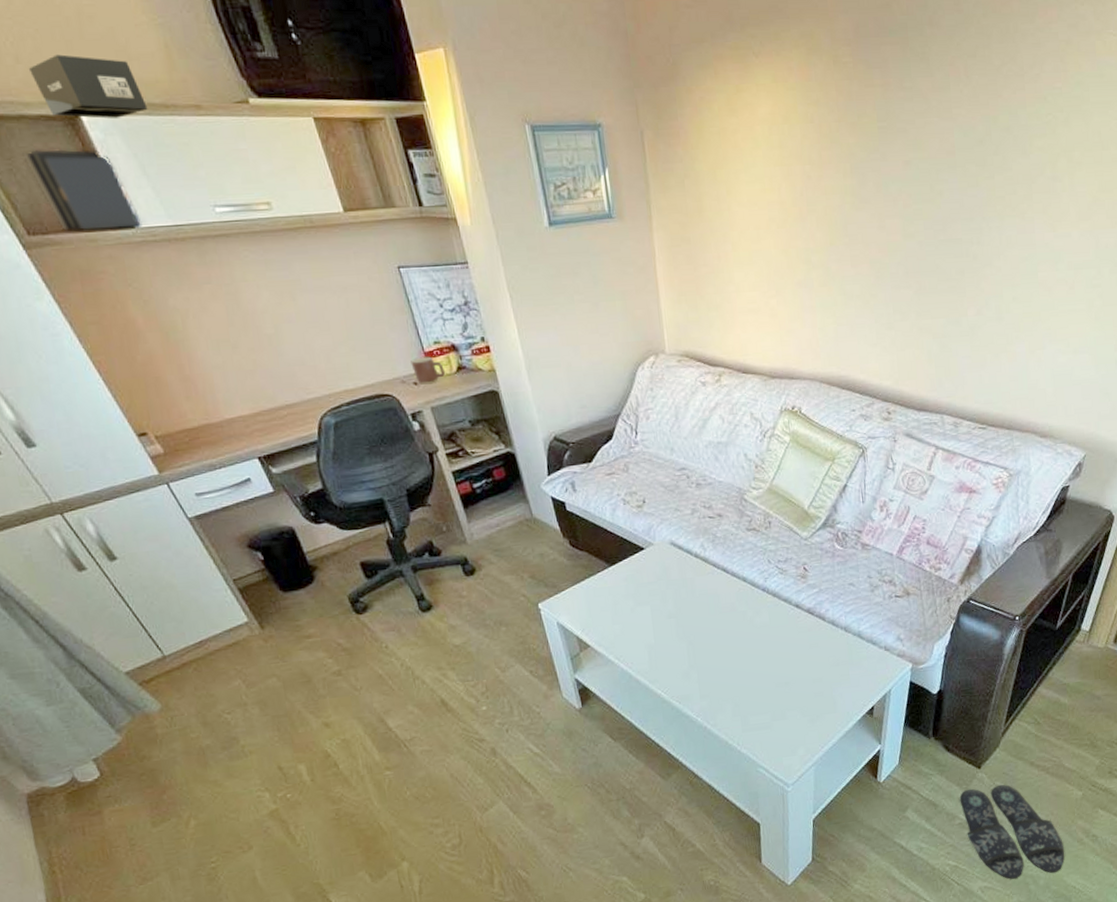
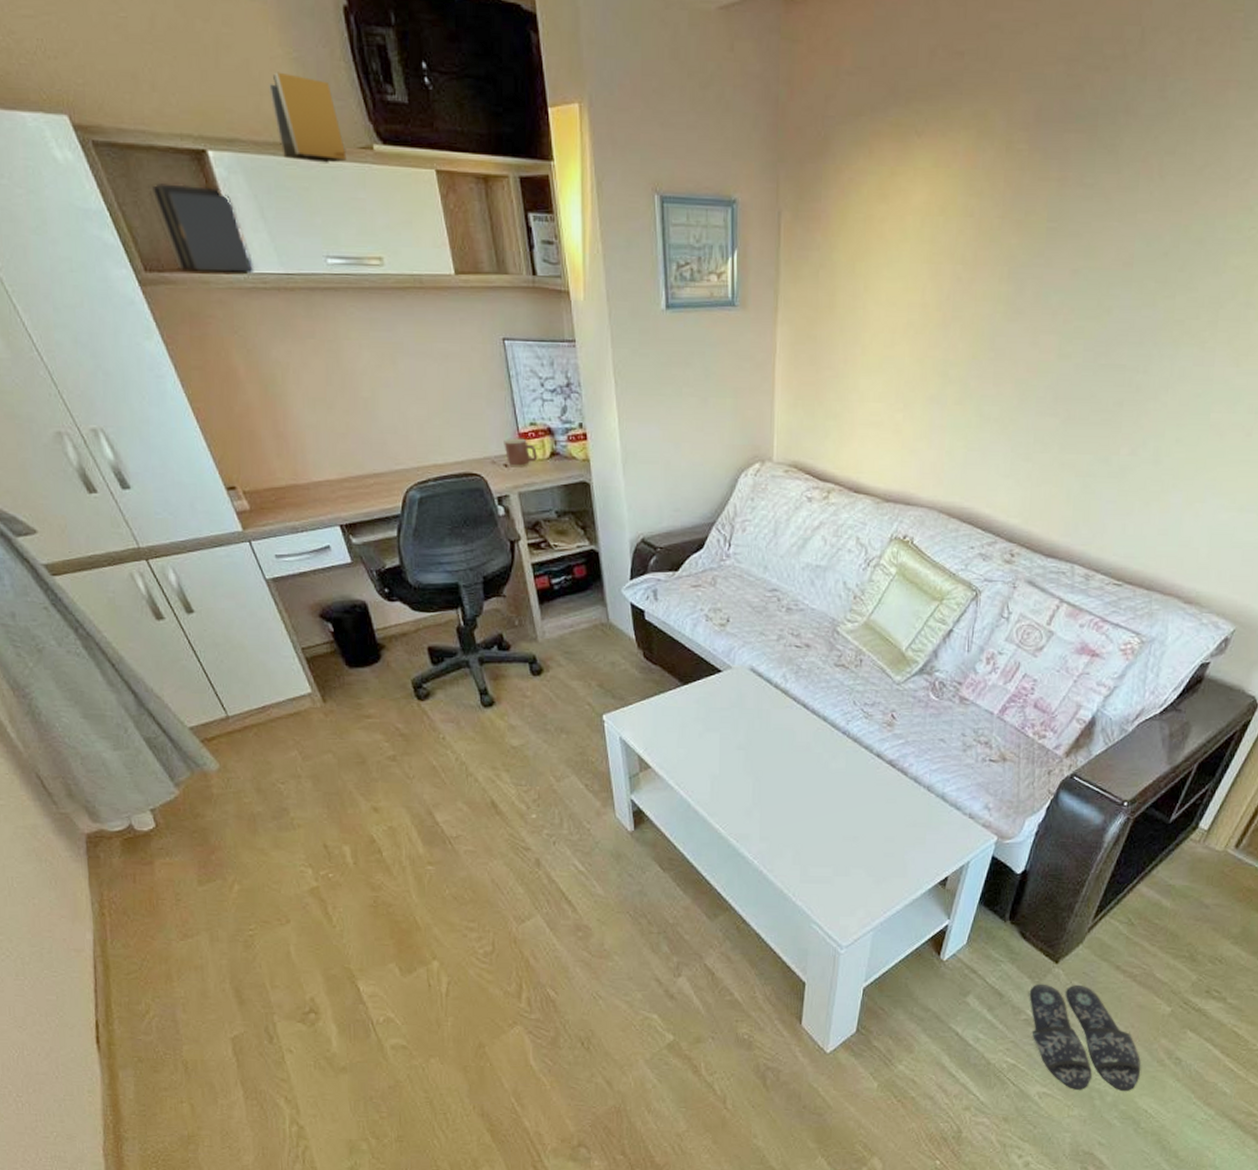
box: present [29,54,148,119] -> none [164,84,273,156]
books: none [135,37,224,119] -> present [268,72,347,163]

